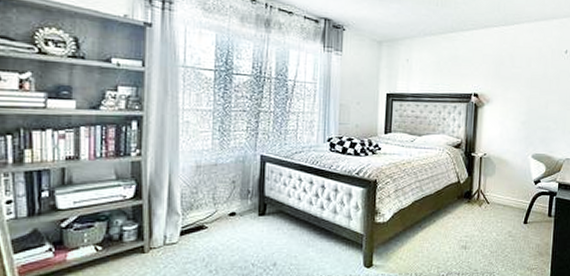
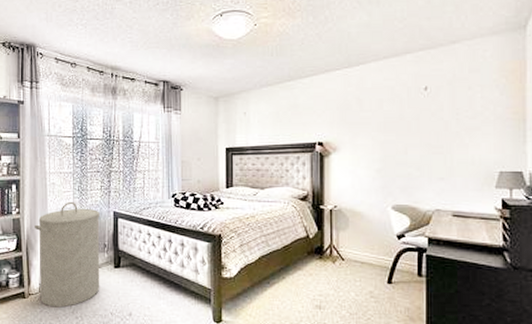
laundry hamper: none [161,143,244,262] -> present [35,201,100,308]

